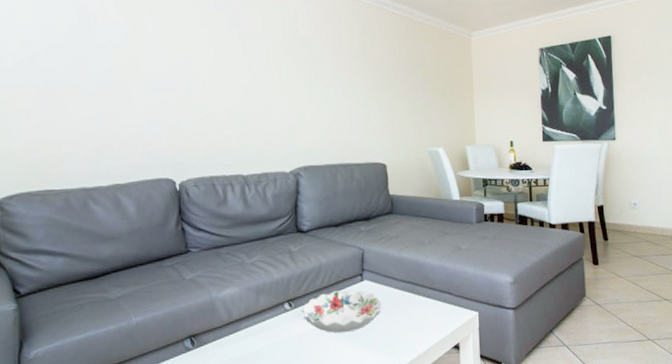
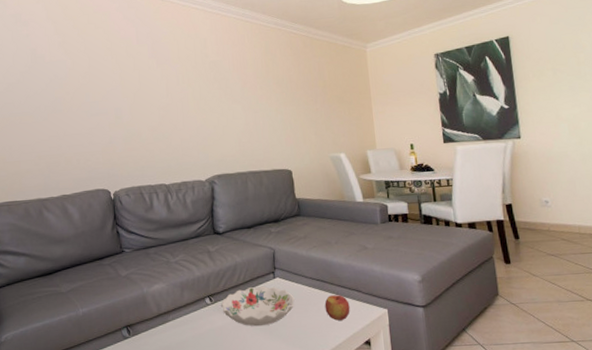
apple: none [414,298,441,325] -> present [324,295,350,321]

